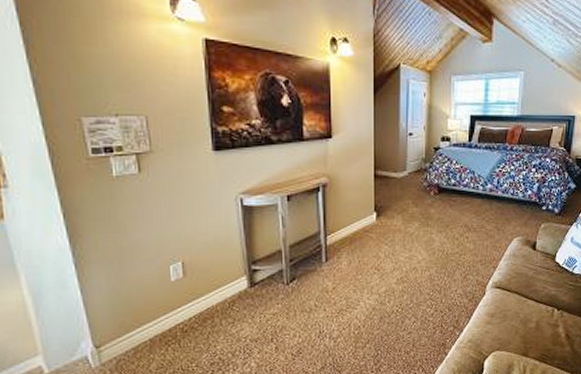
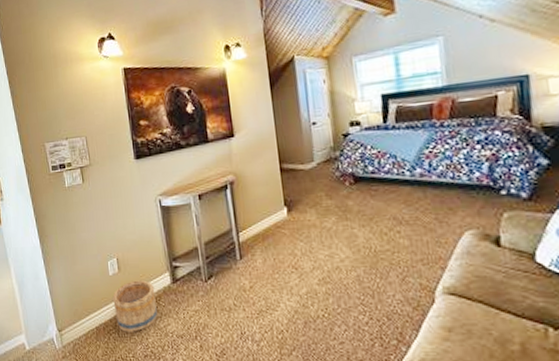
basket: none [174,285,229,342] -> present [113,280,157,332]

